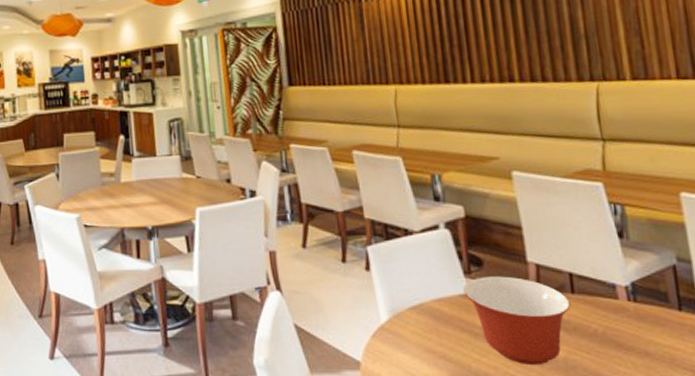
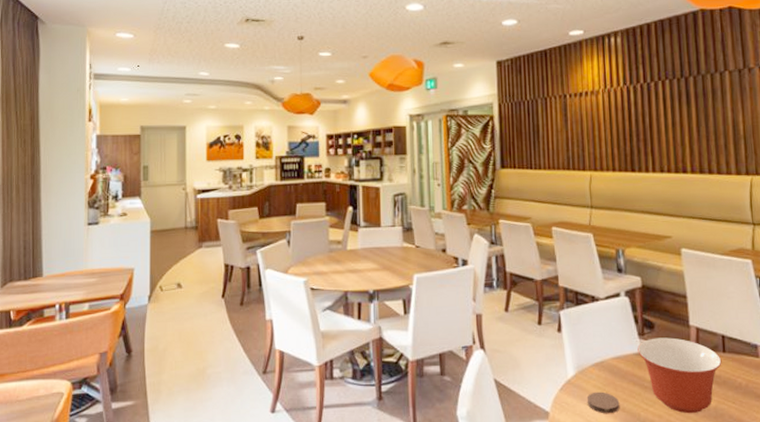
coaster: none [404,339,446,365] -> present [586,391,620,414]

